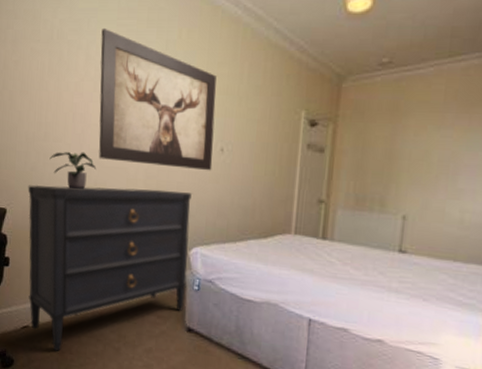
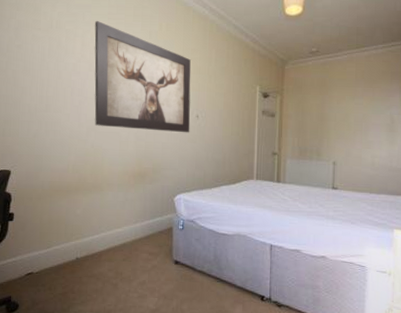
dresser: present [28,184,192,351] -> none [31,148,174,292]
potted plant: present [49,152,97,190] -> none [51,120,93,152]

